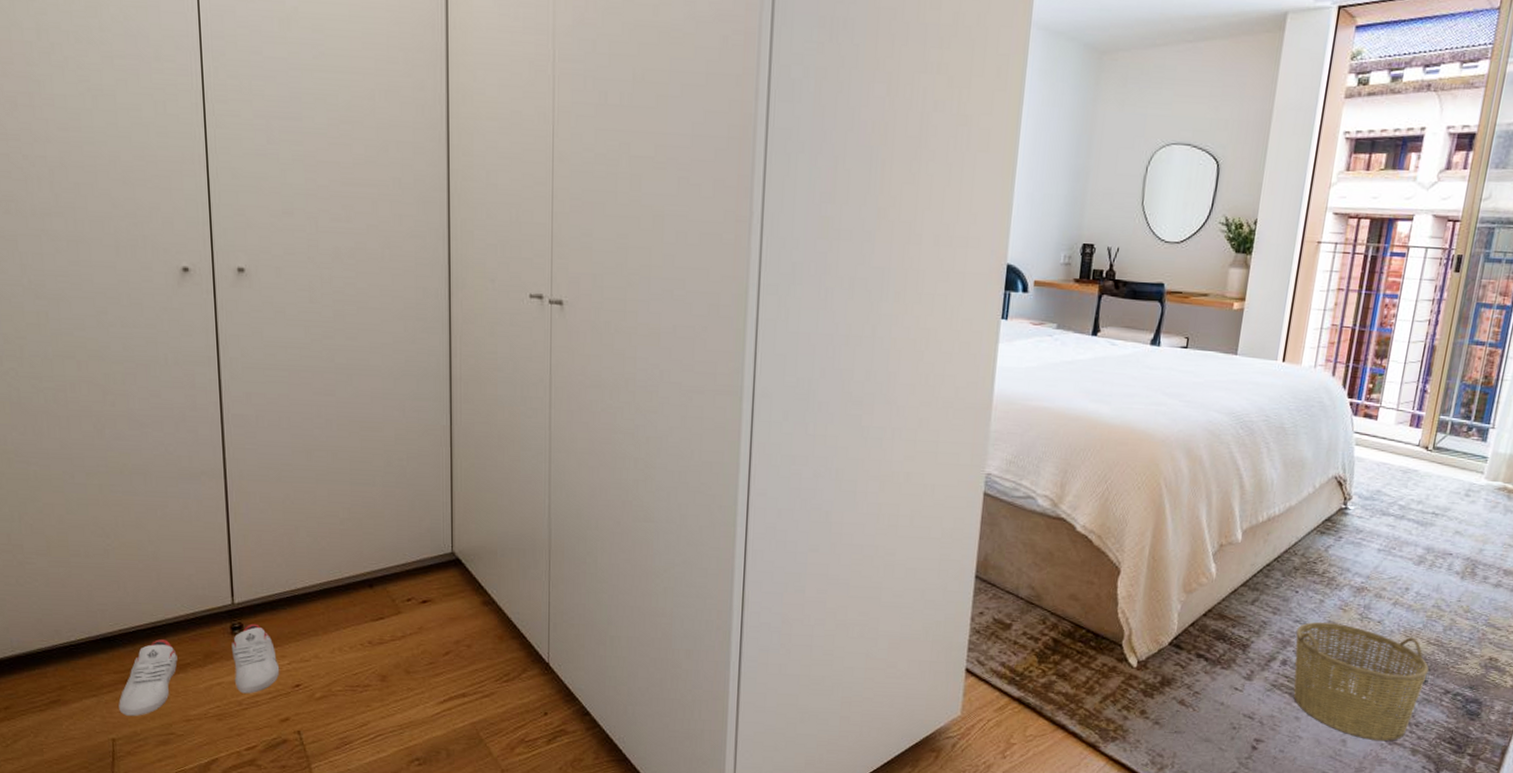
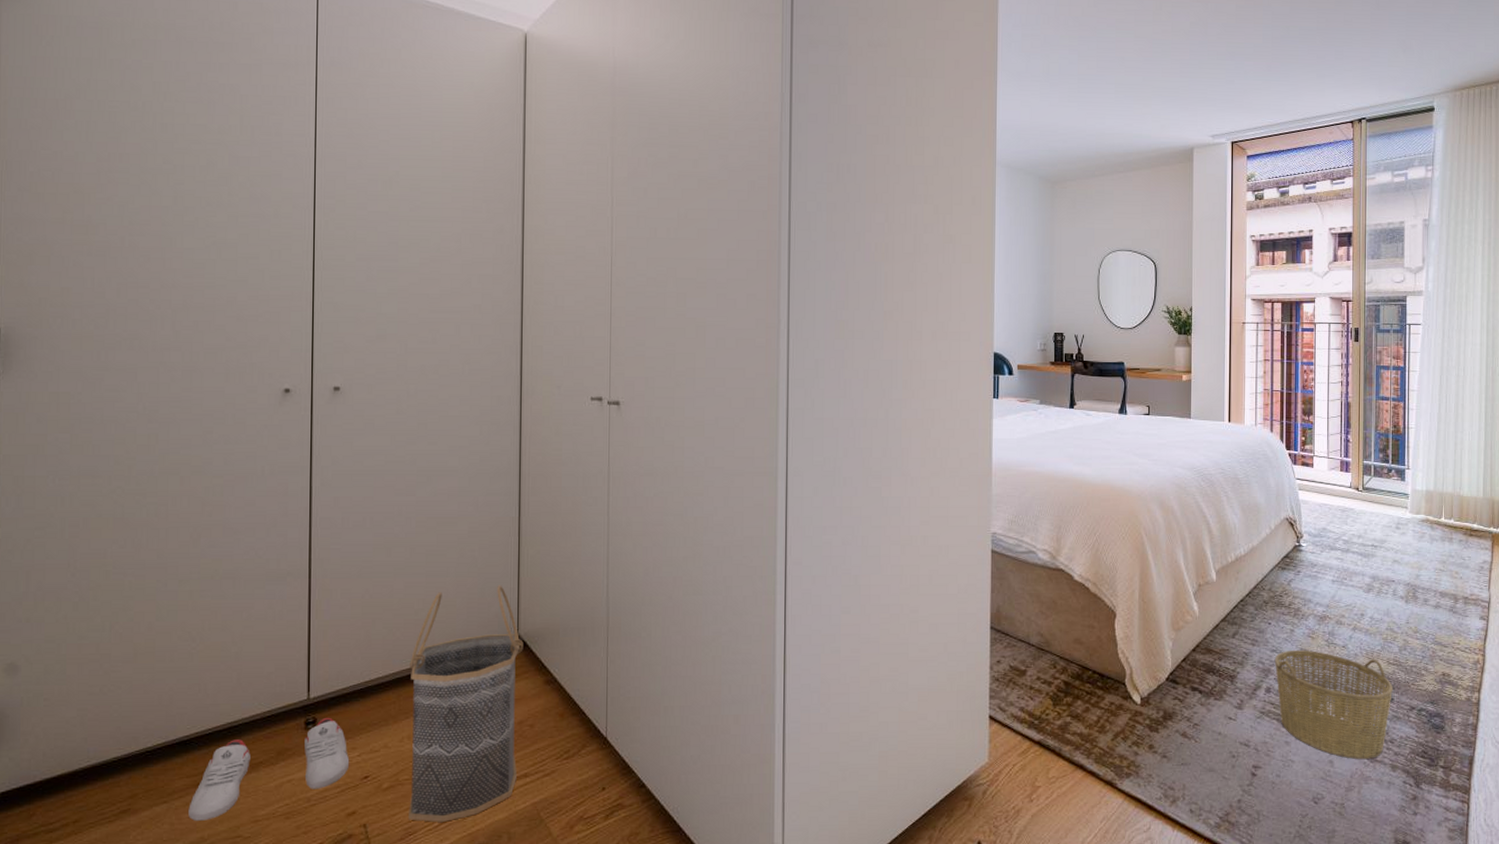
basket: none [337,498,459,734] -> present [409,585,524,822]

